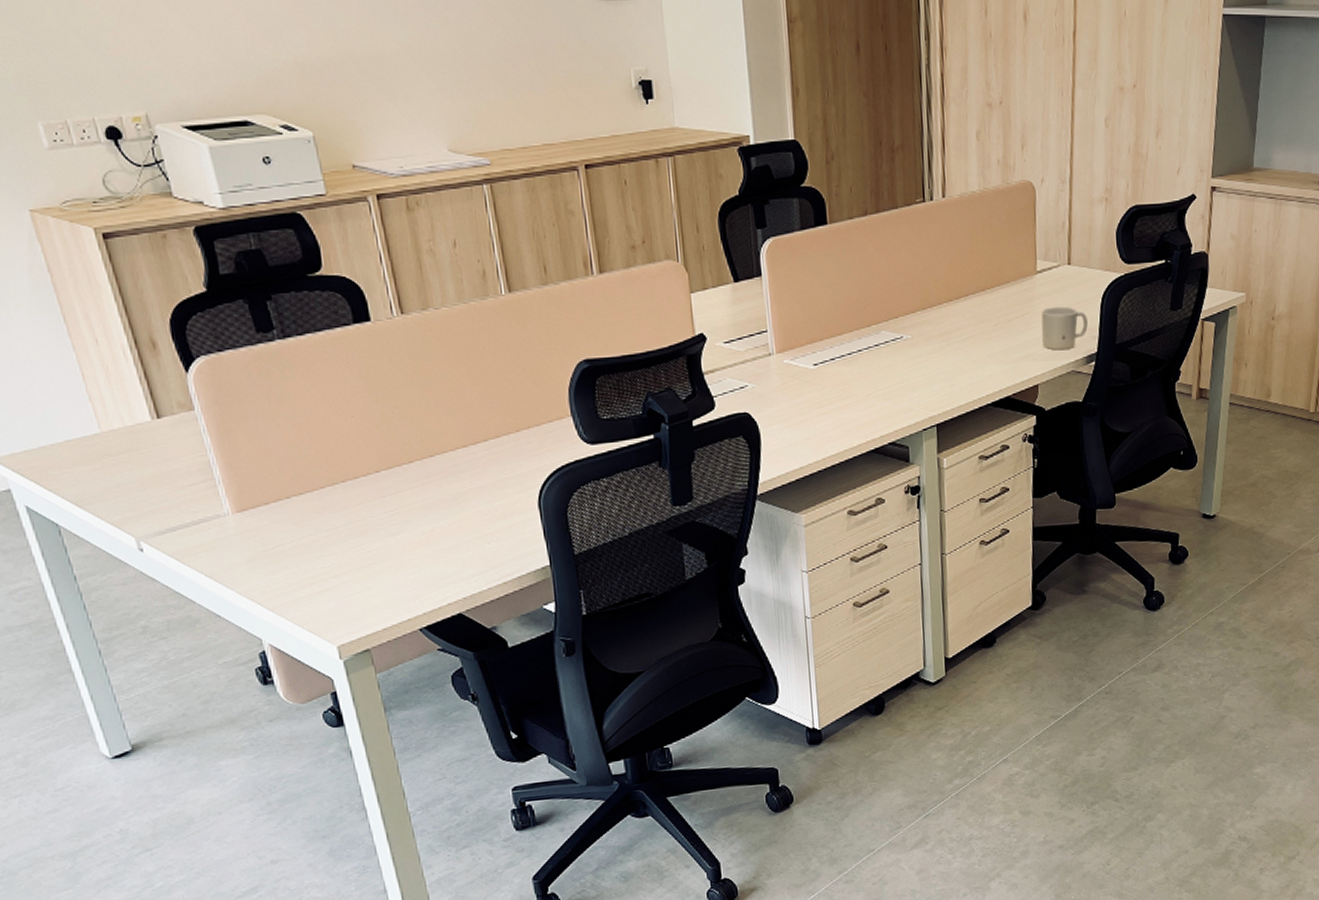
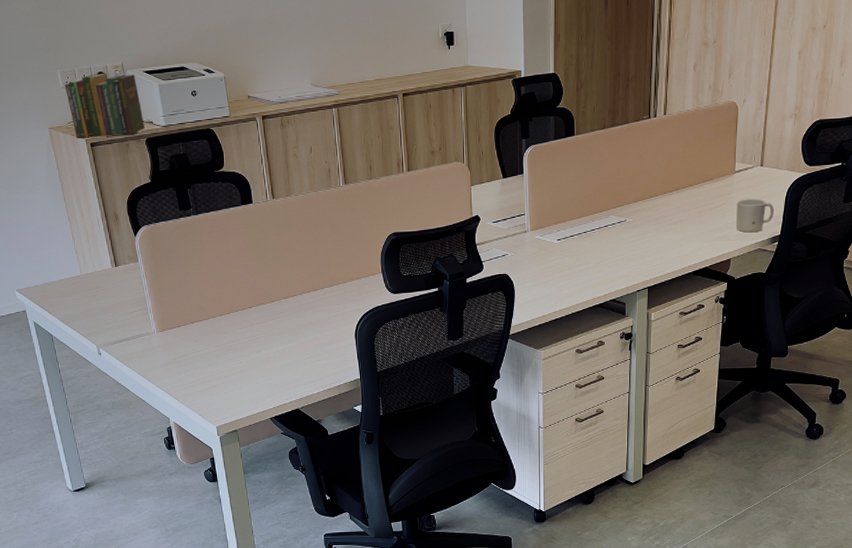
books: none [51,127,191,226] -> present [64,73,145,138]

